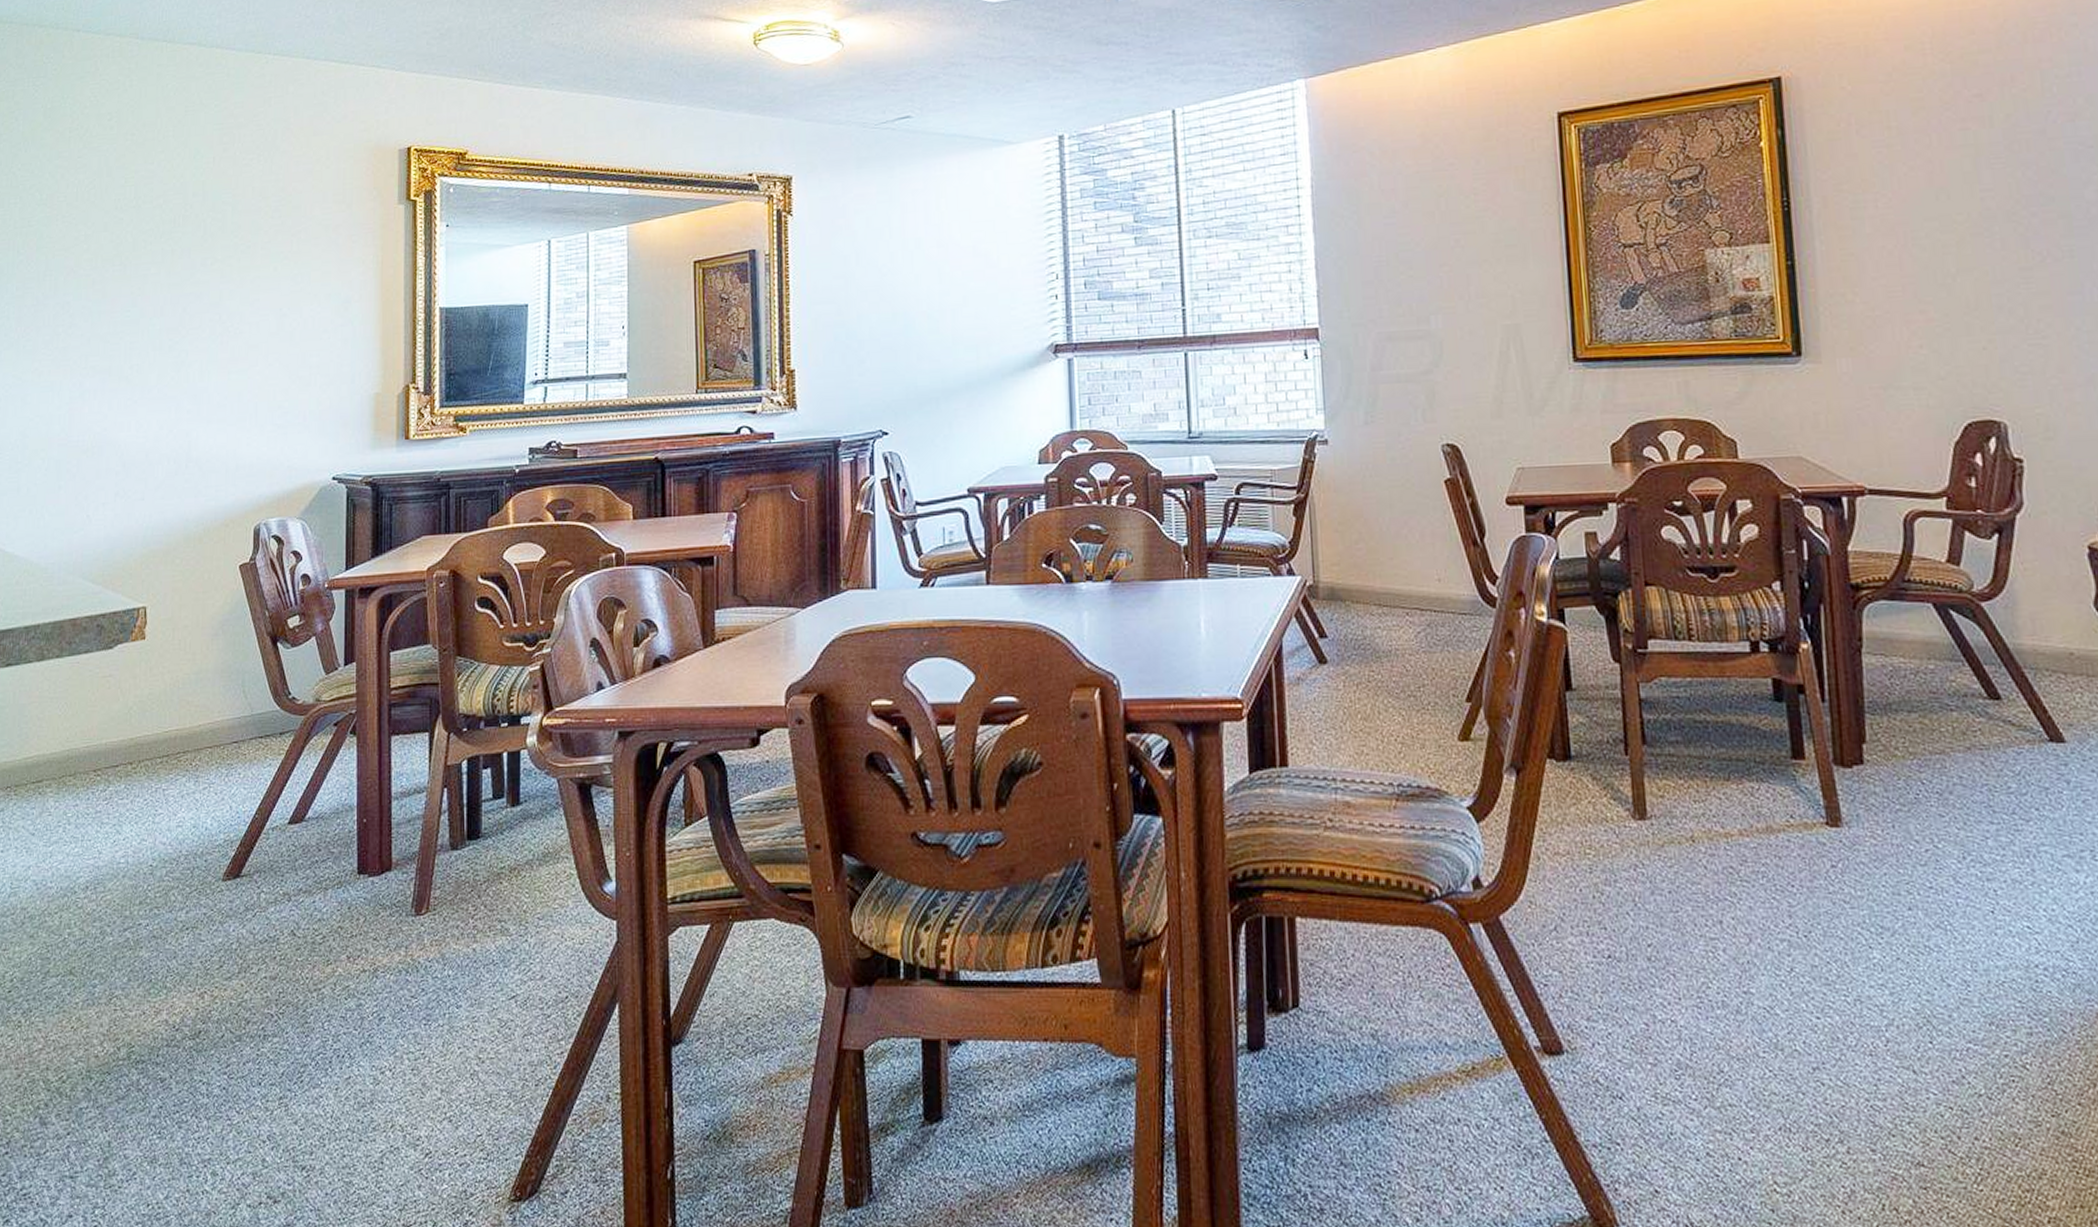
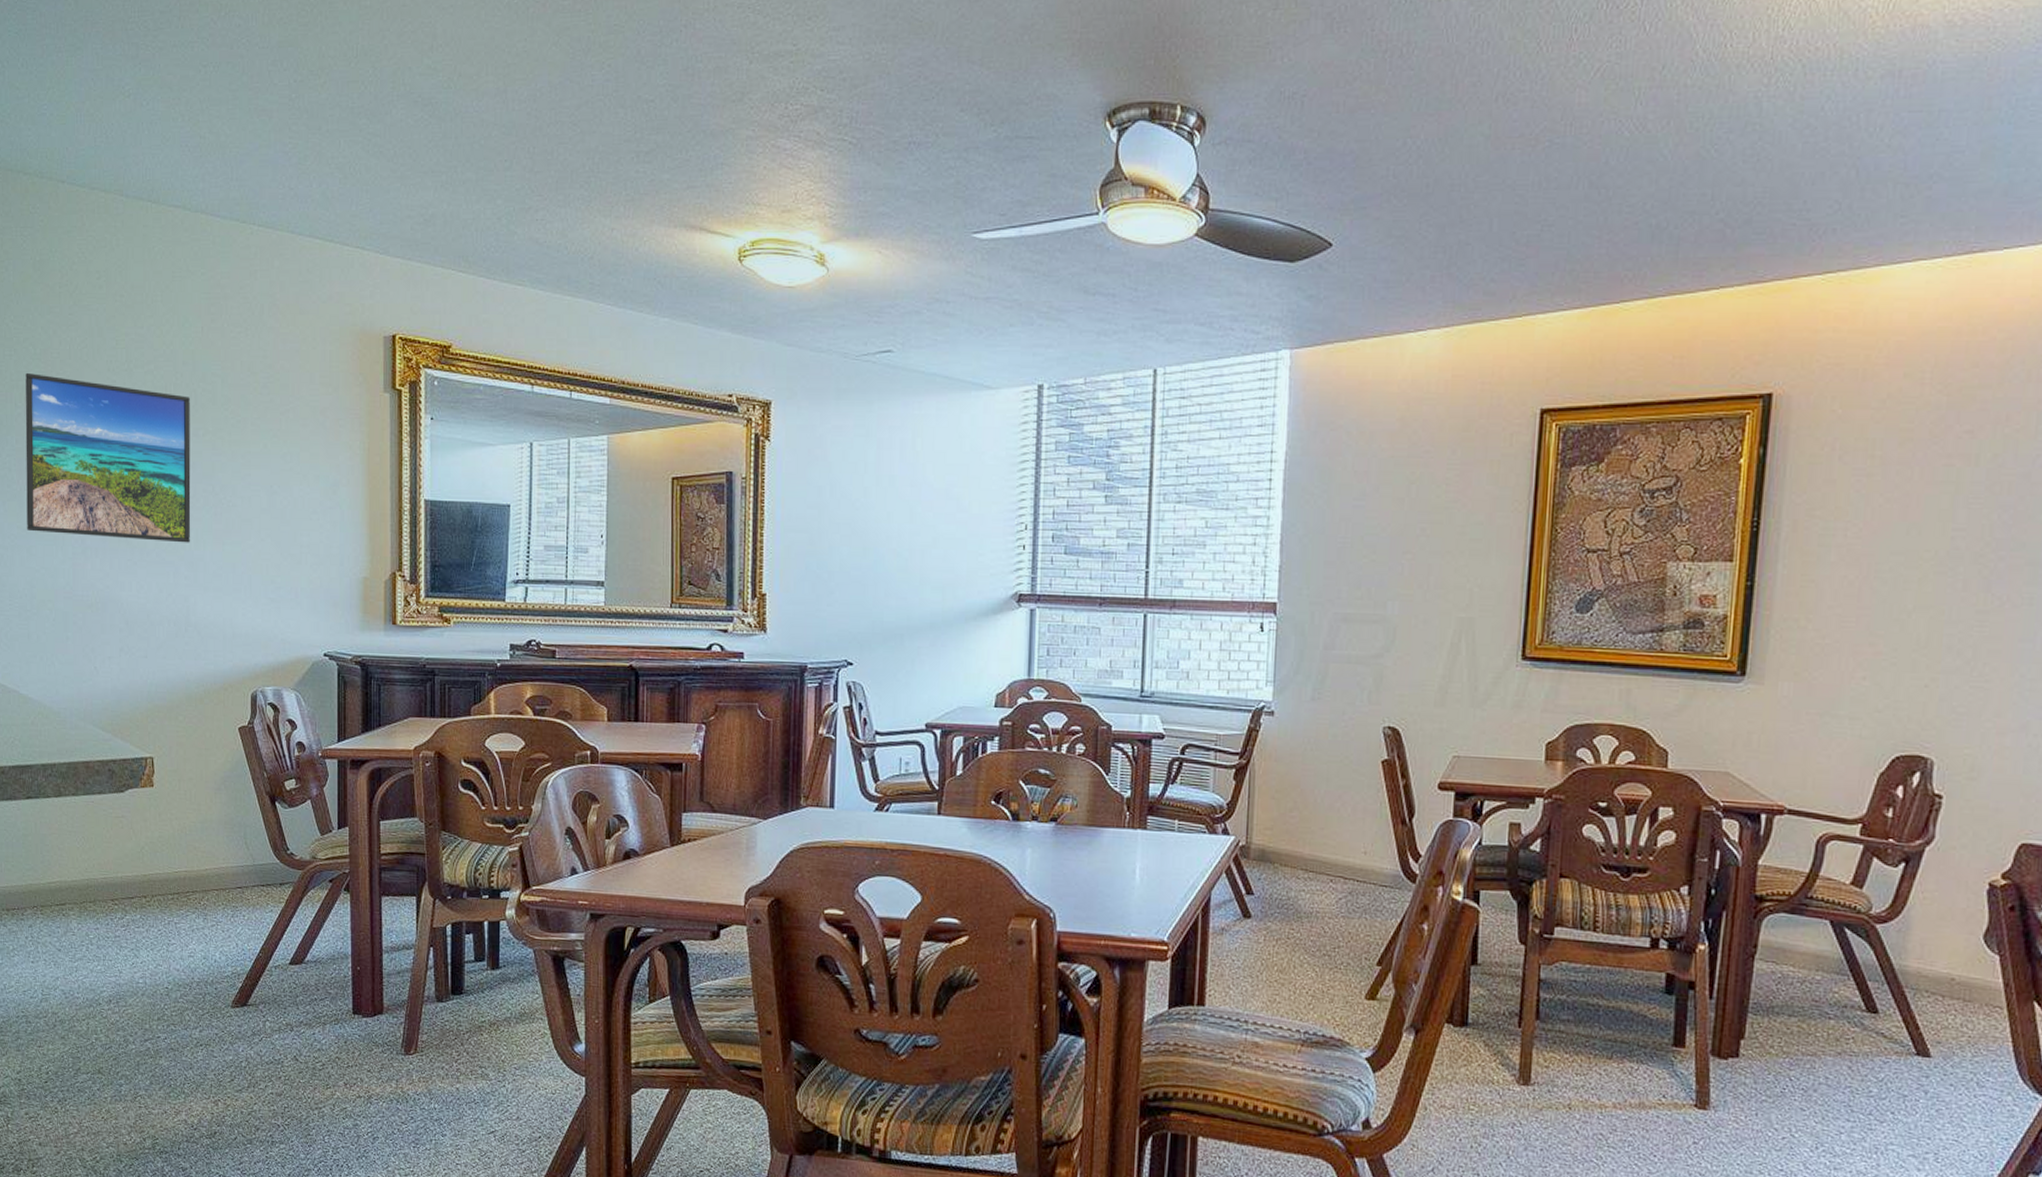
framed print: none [23,218,199,380] -> present [25,372,191,543]

